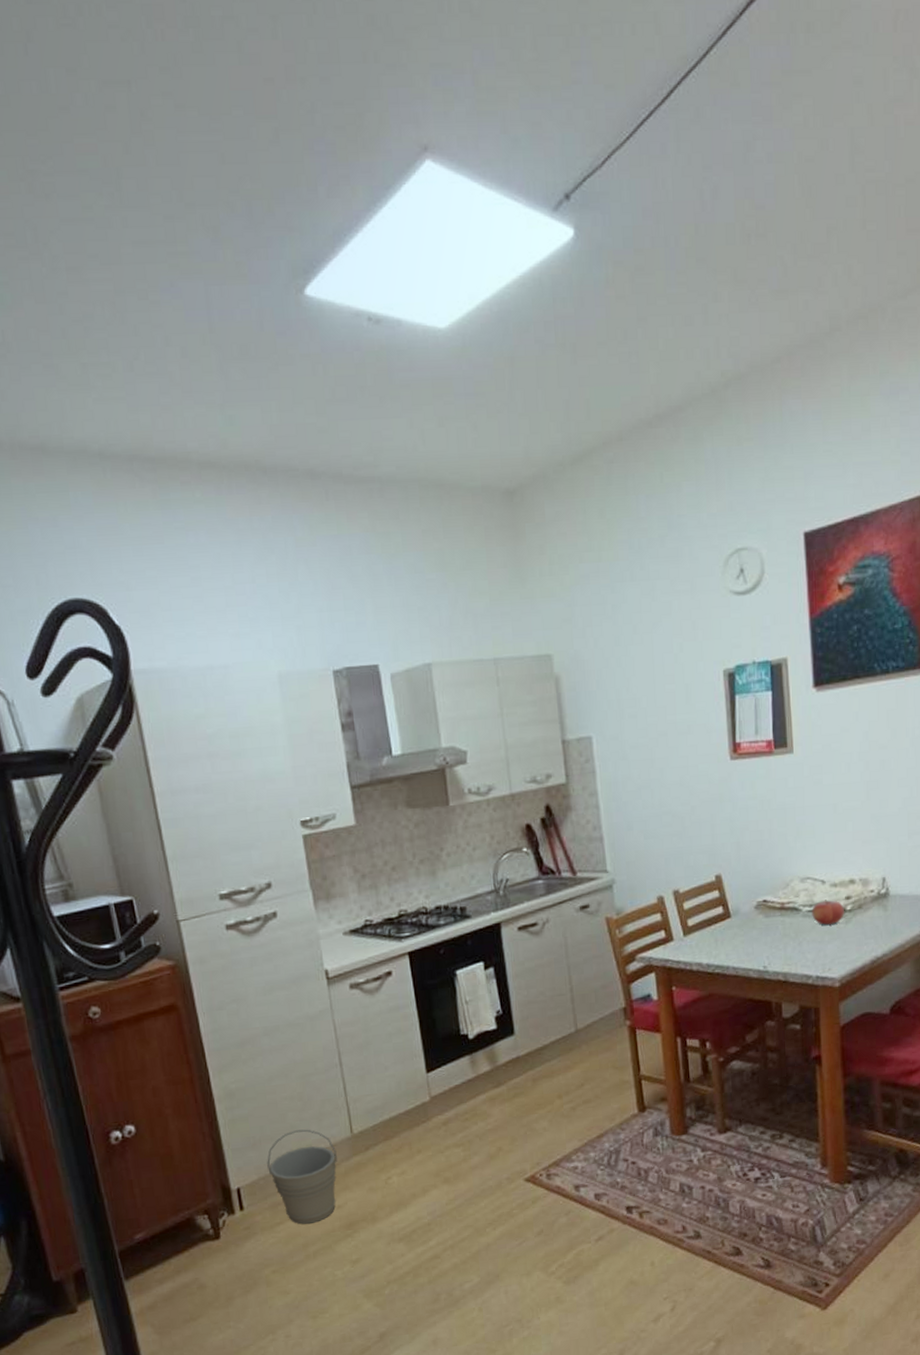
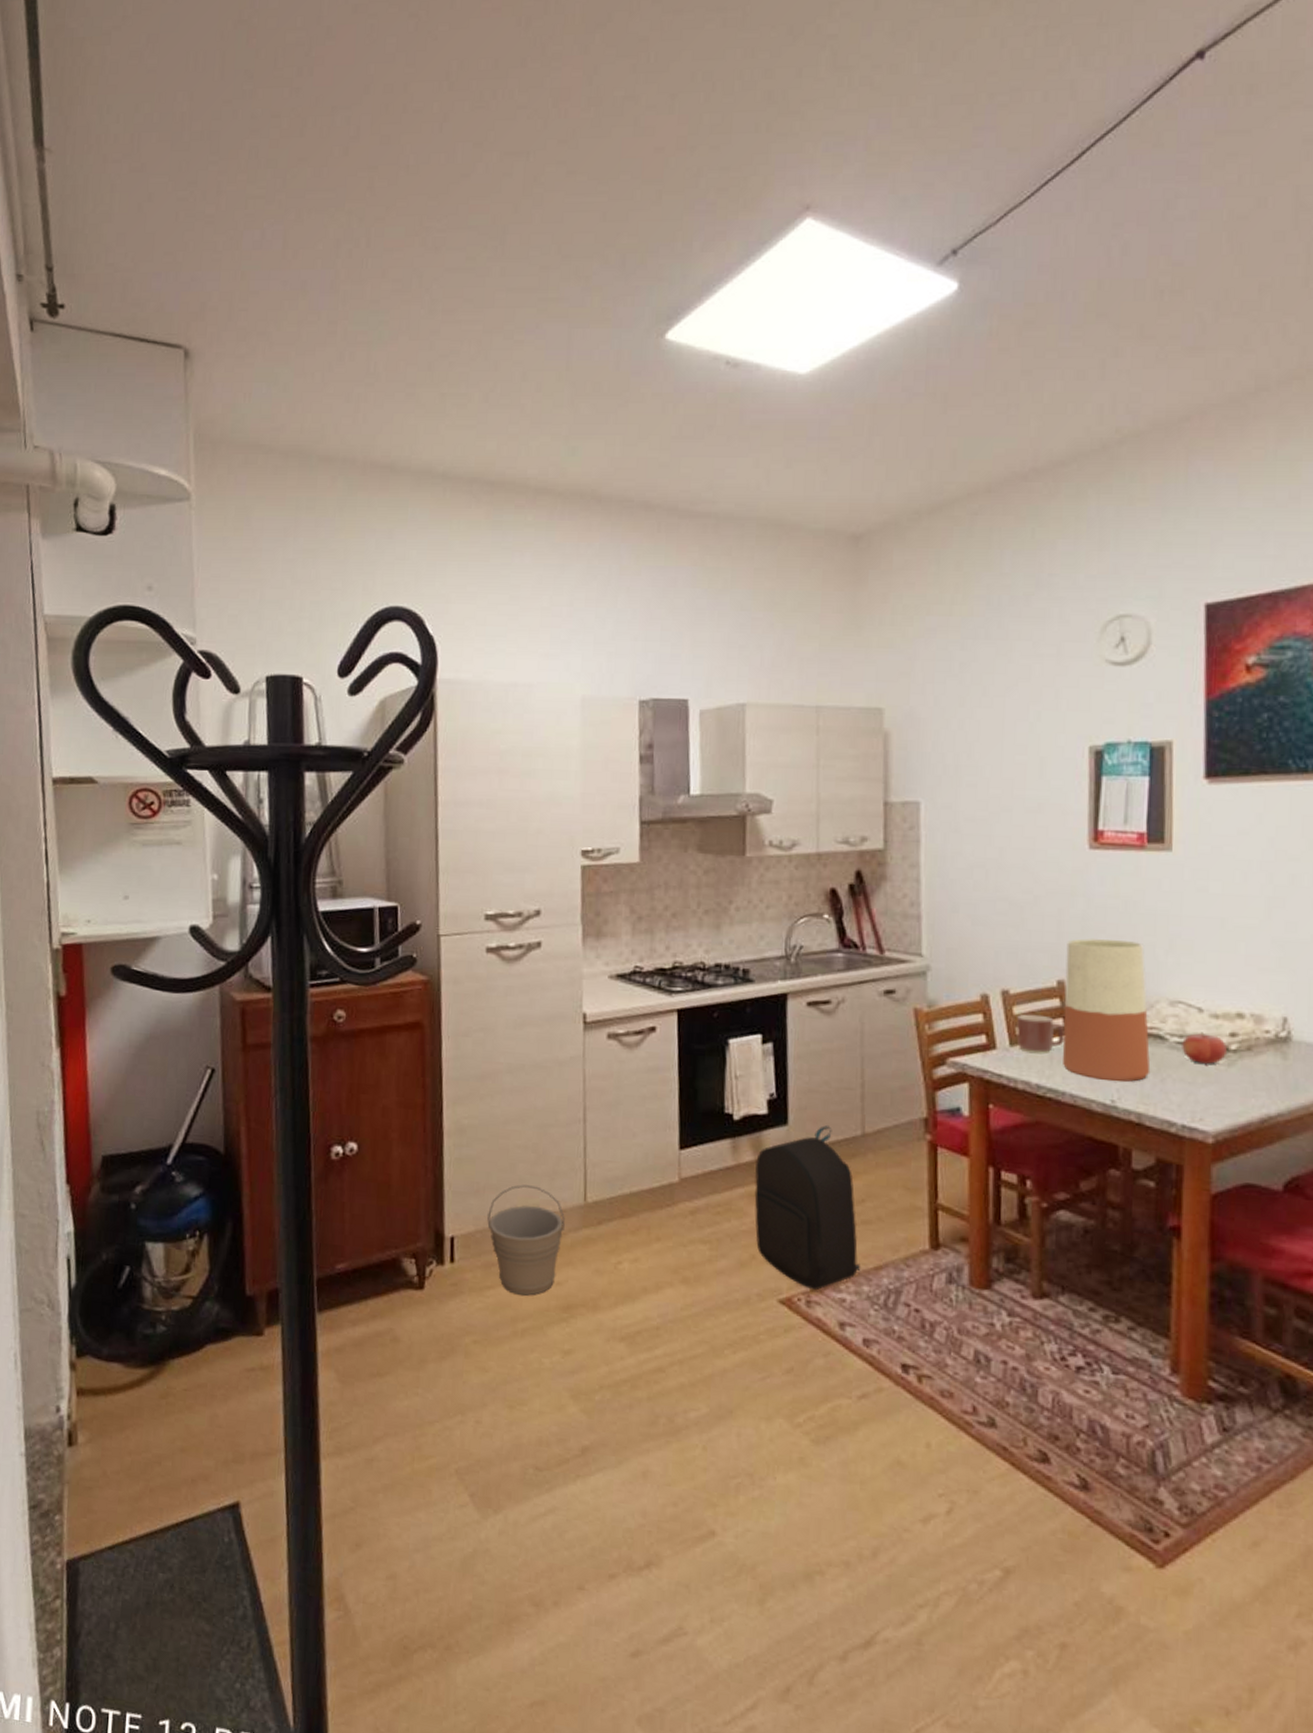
backpack: none [492,1029,587,1165] -> present [754,1125,861,1290]
mug: none [687,906,725,940] -> present [1016,1014,1065,1054]
vase: none [720,833,791,952] -> present [1063,938,1151,1082]

